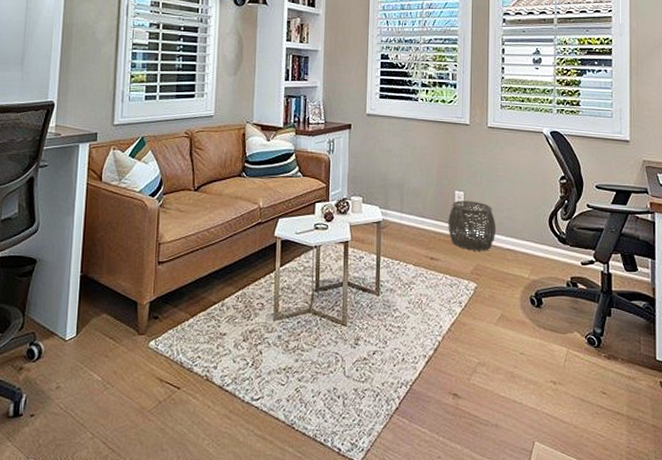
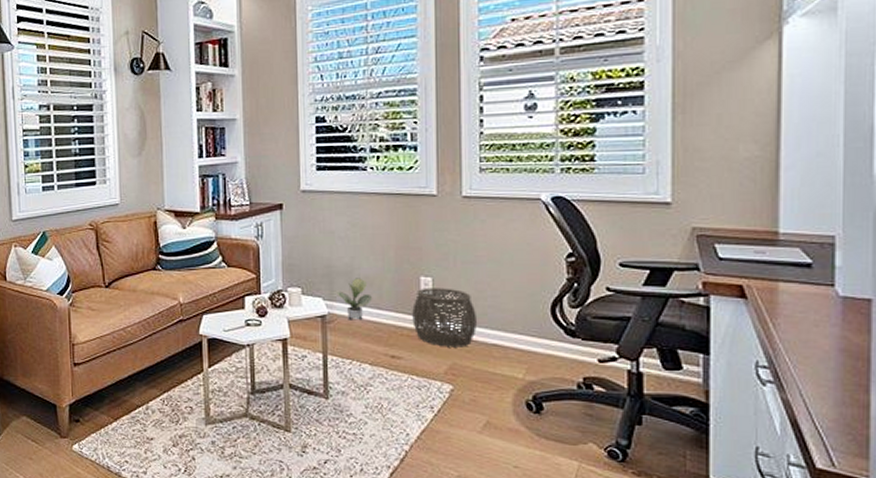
potted plant: none [390,190,417,227] -> present [336,278,372,321]

